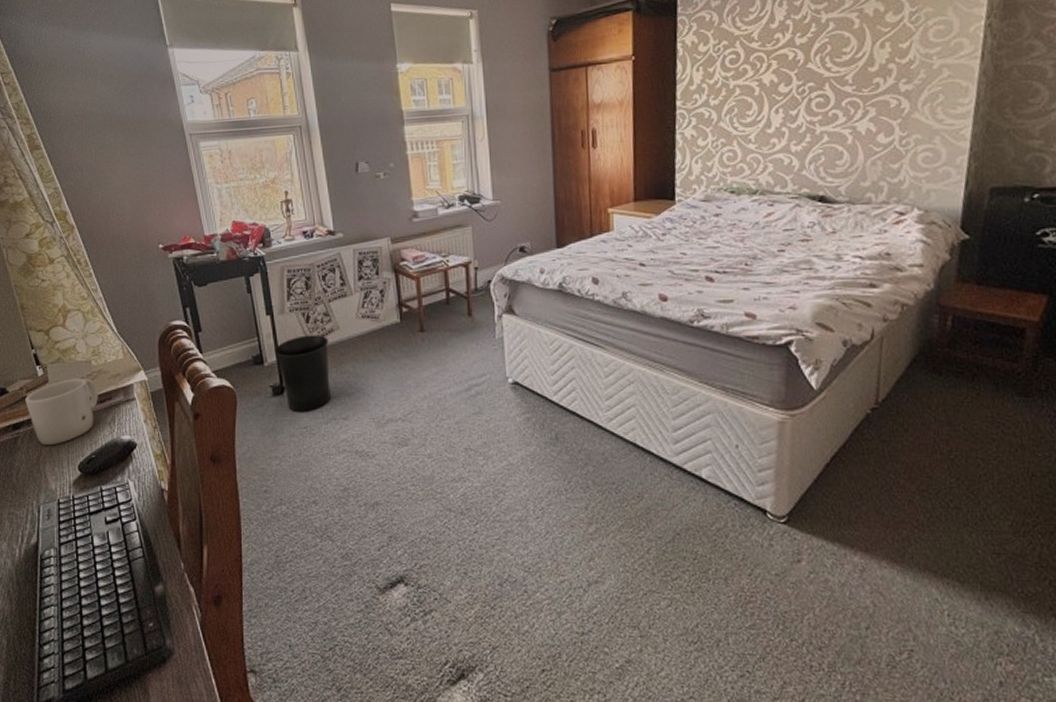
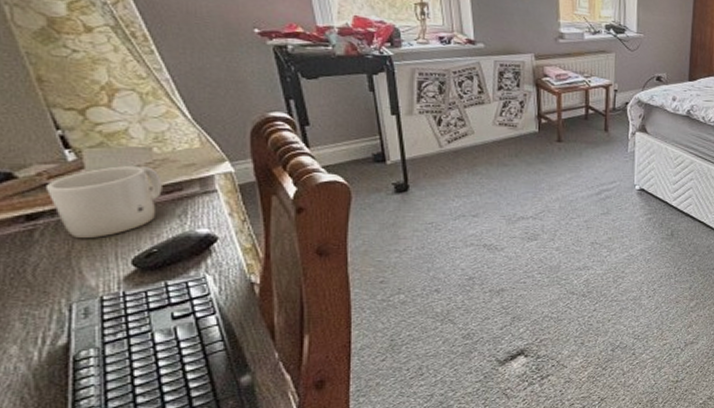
waste bin: present [274,335,332,413] -> none [399,137,462,210]

